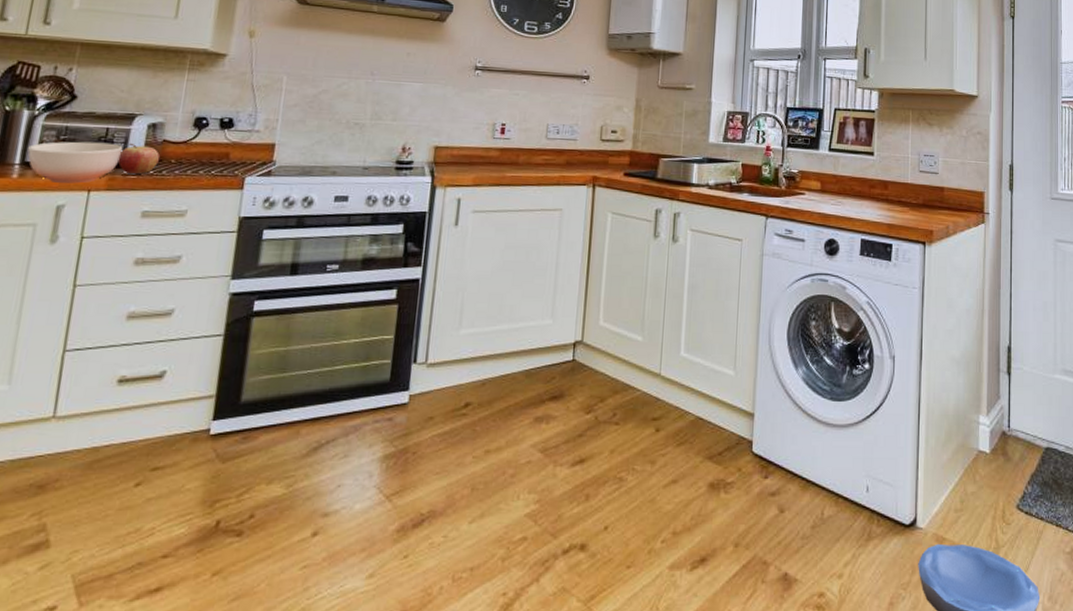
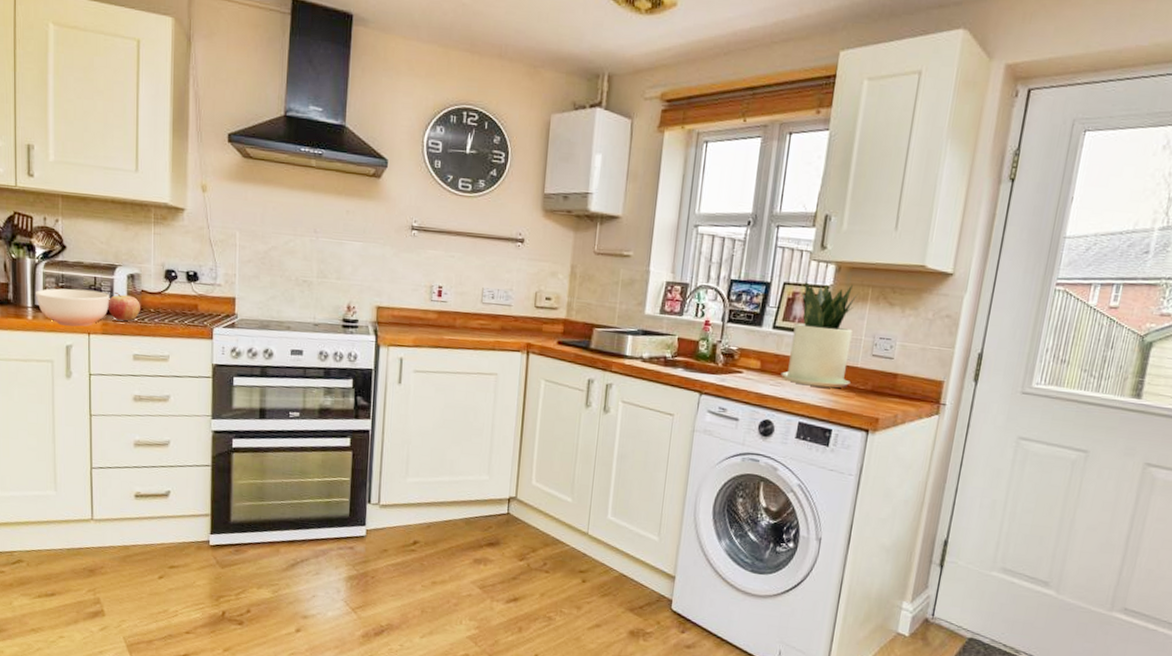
planter: none [840,106,904,204] -> present [781,281,858,389]

